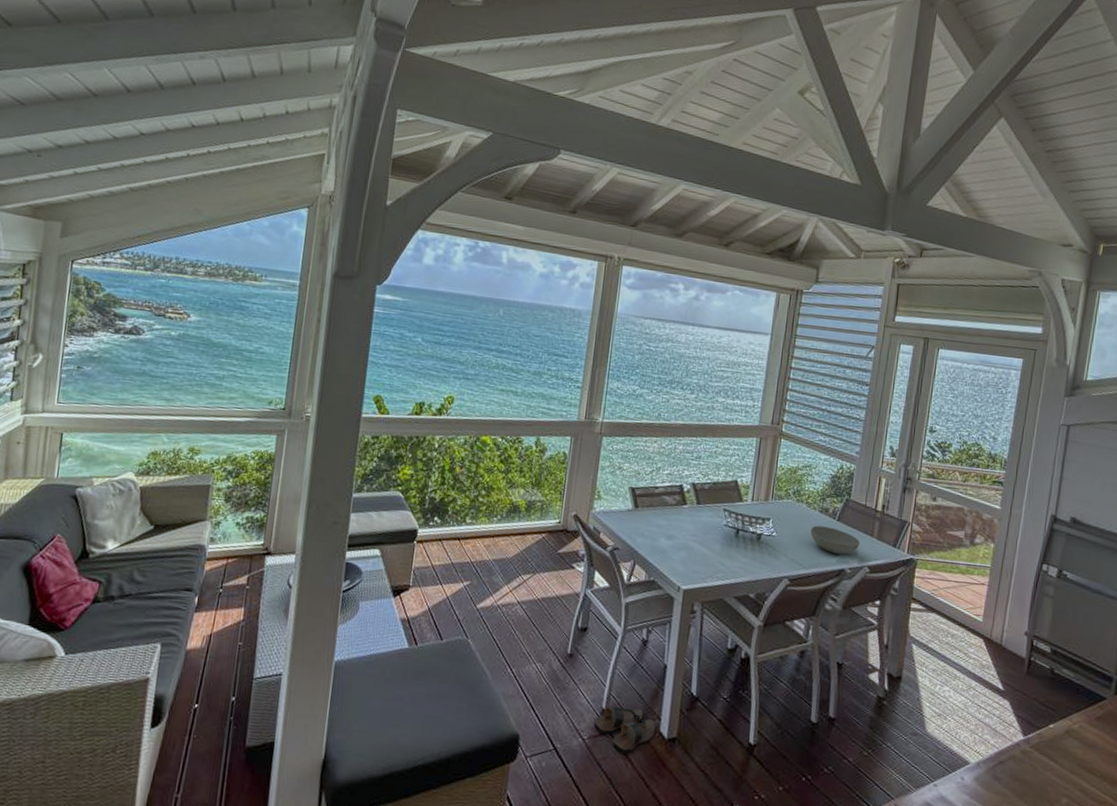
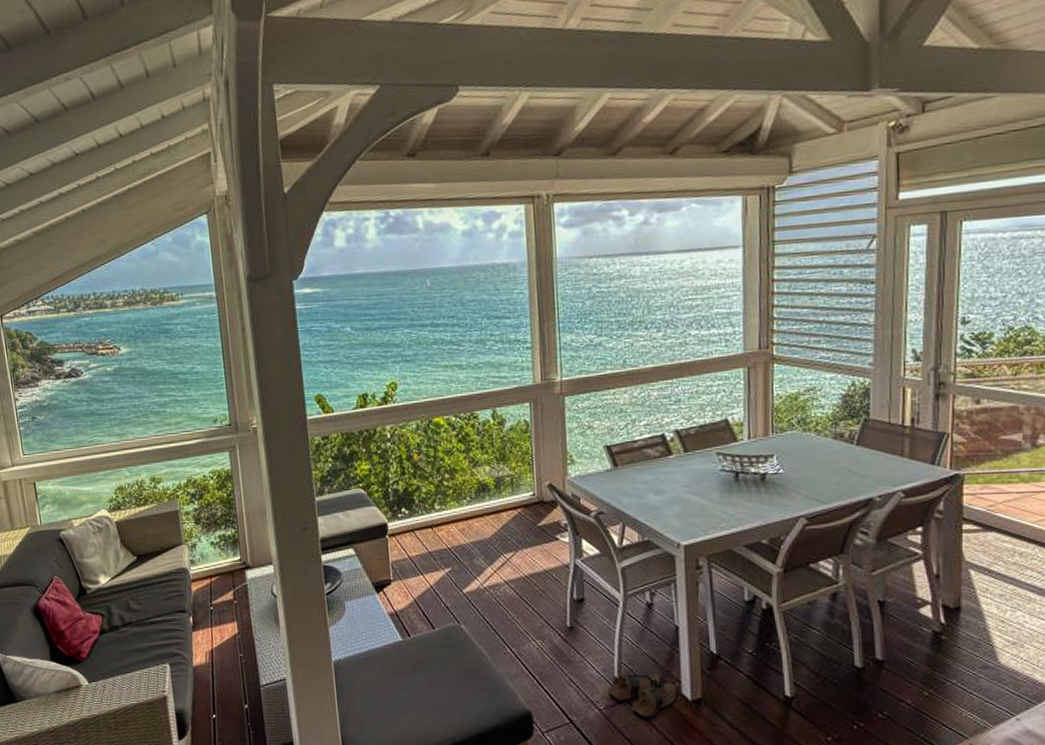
bowl: present [810,525,860,555] -> none [824,453,888,482]

